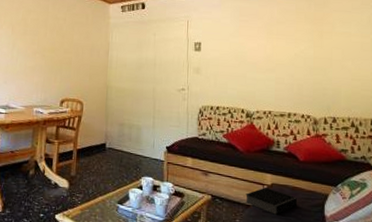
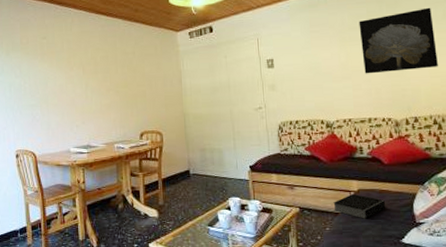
wall art: none [287,11,360,71] -> present [359,7,438,74]

